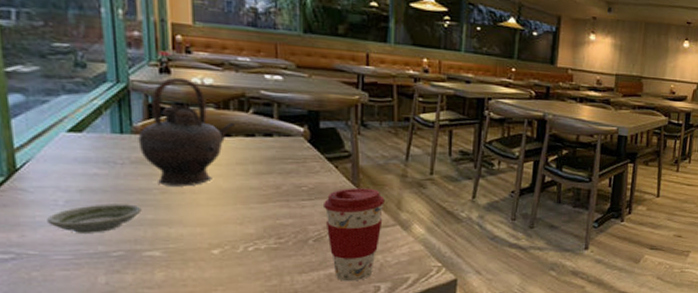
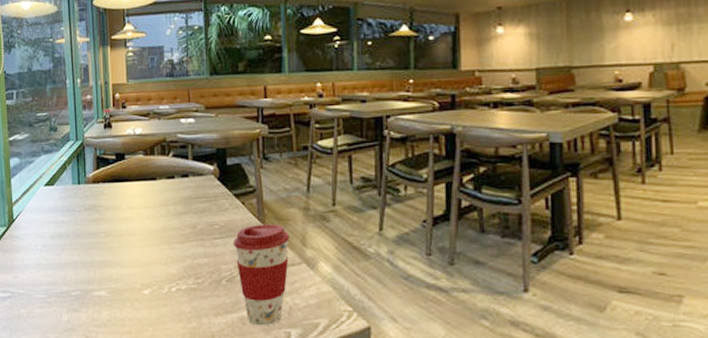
saucer: present [47,204,142,233] -> none [31,247,92,274]
teapot: present [138,77,235,187] -> none [90,130,159,229]

